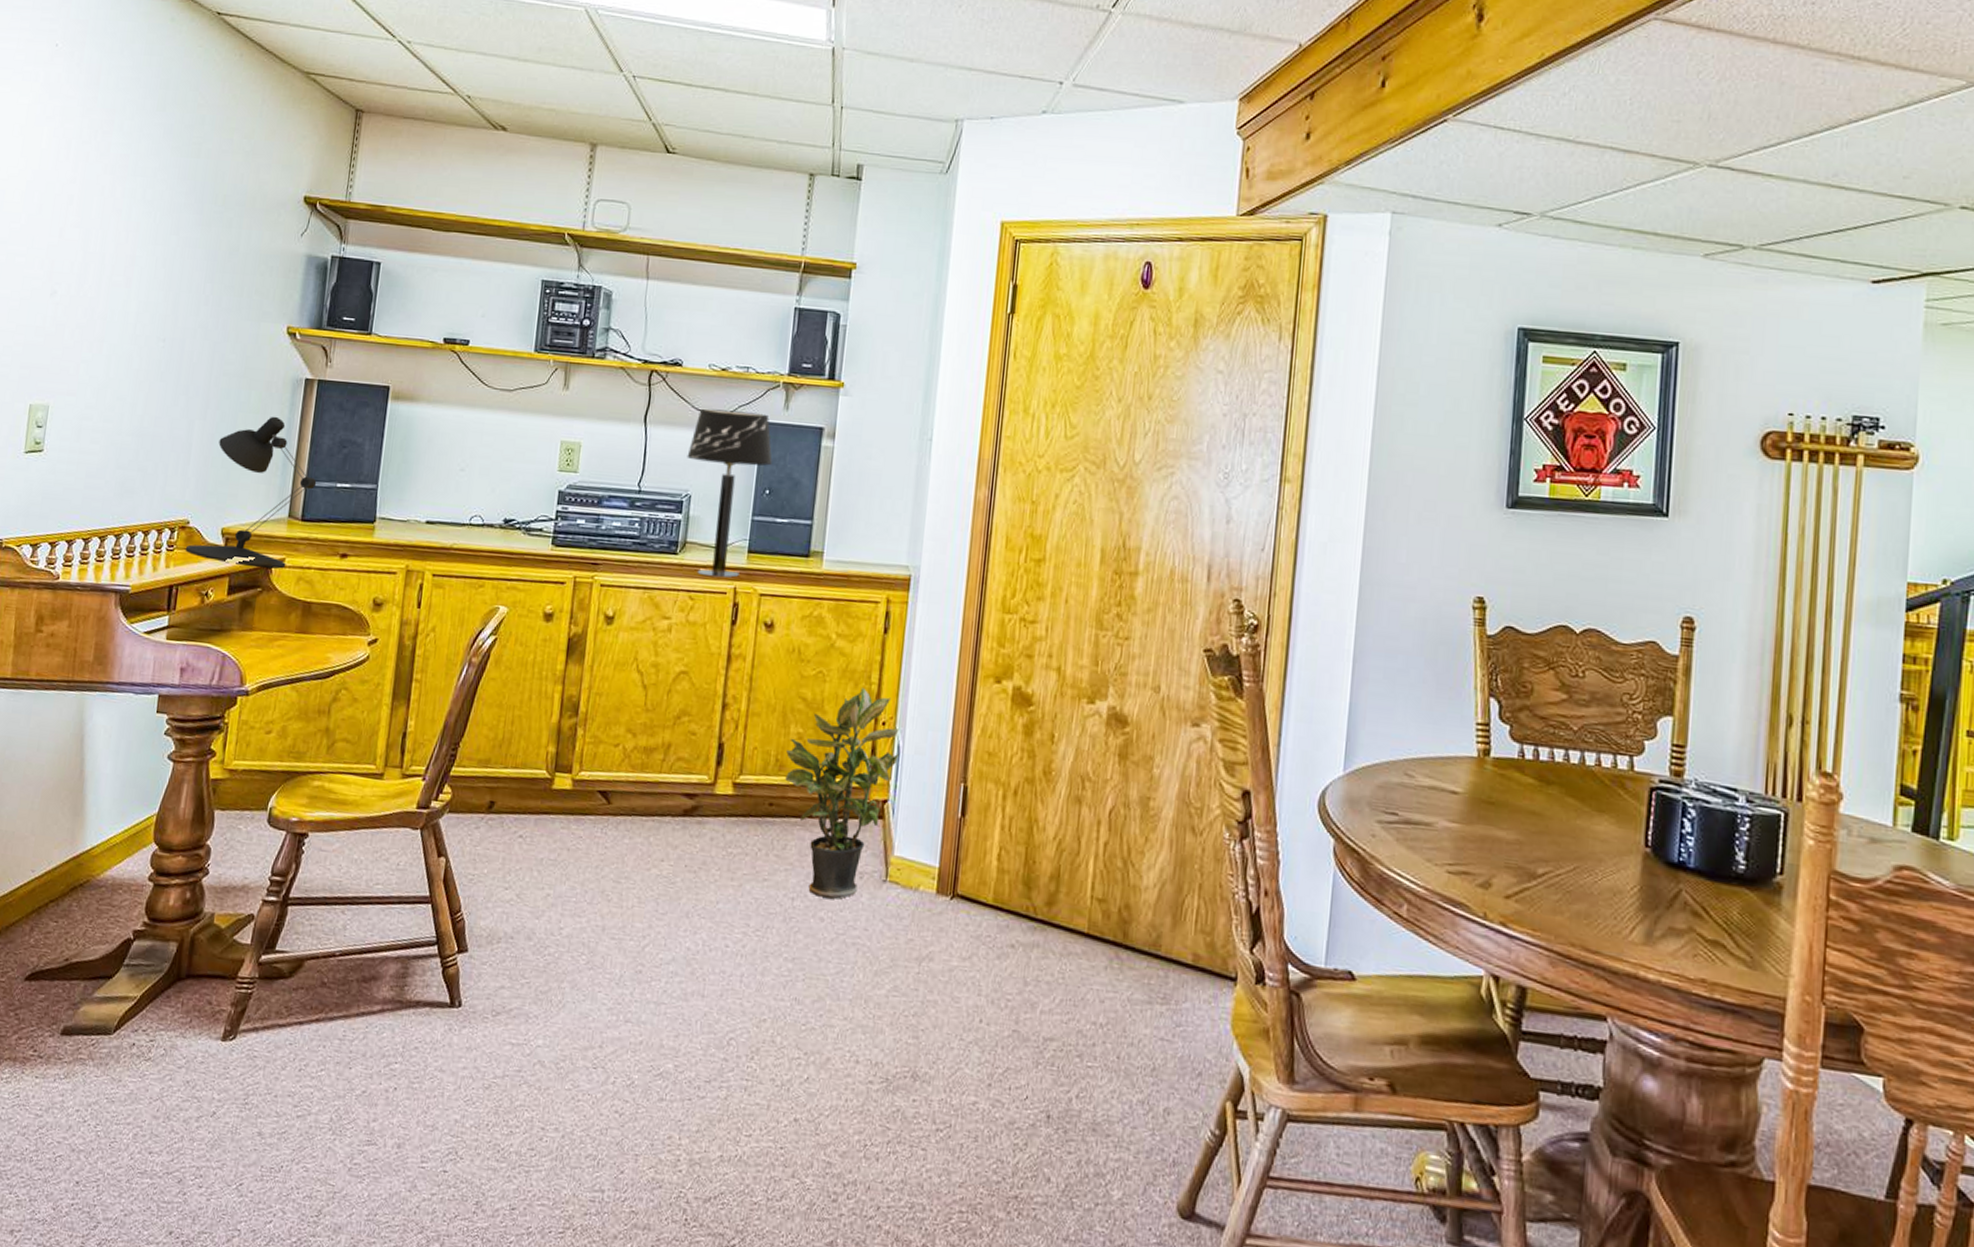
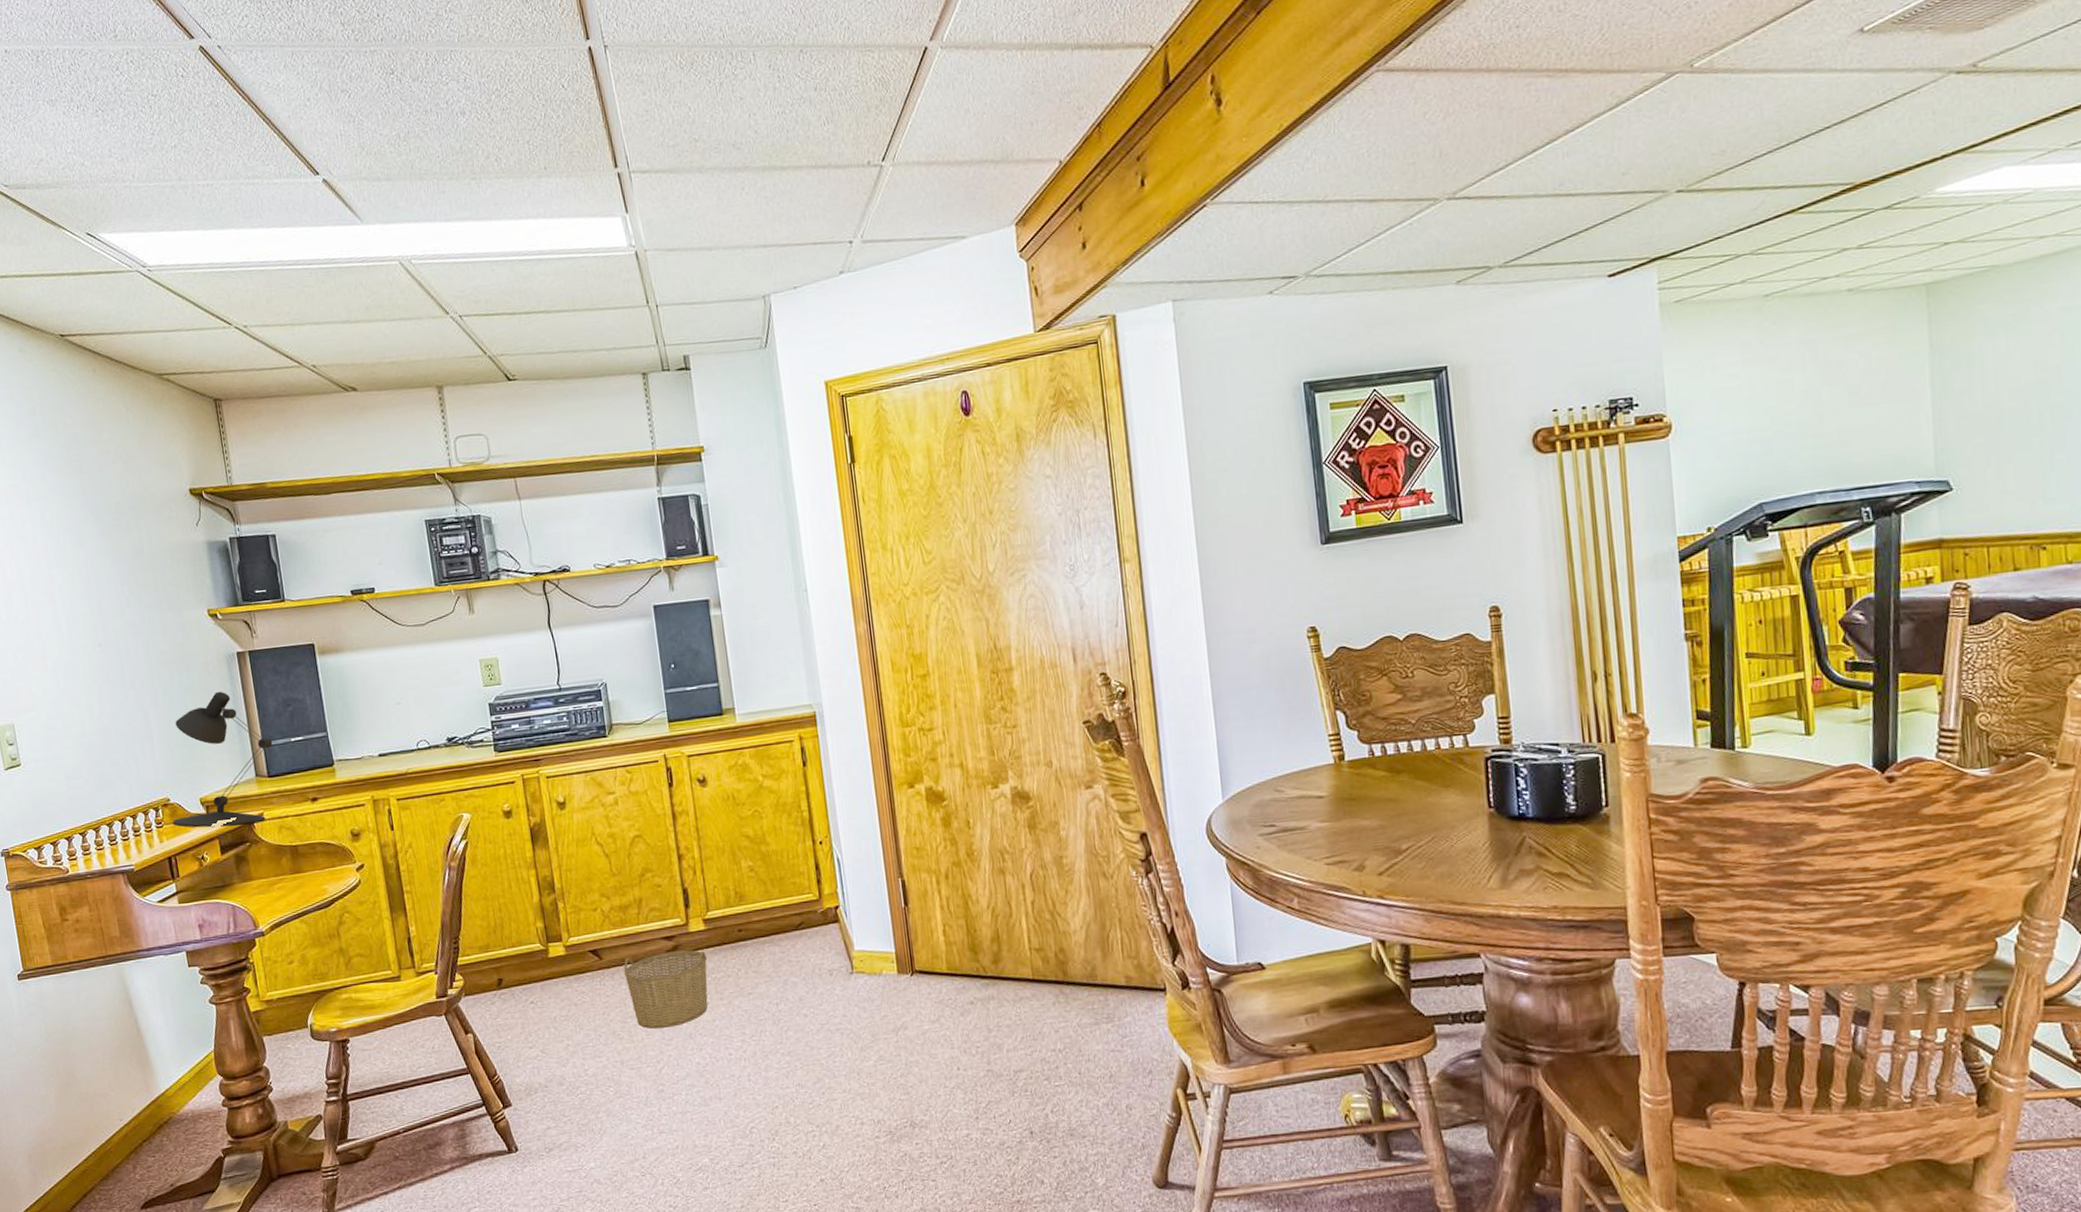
basket: none [630,808,728,899] -> present [623,950,708,1029]
table lamp: present [687,408,772,579] -> none [594,598,671,751]
potted plant: present [785,688,900,899] -> none [743,816,840,998]

